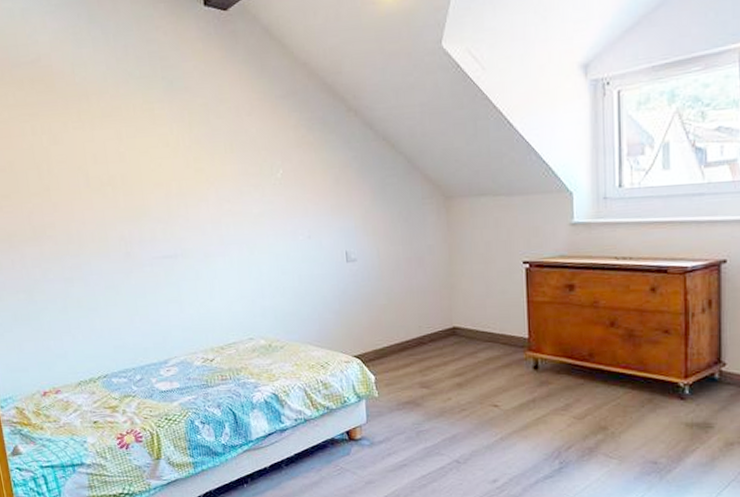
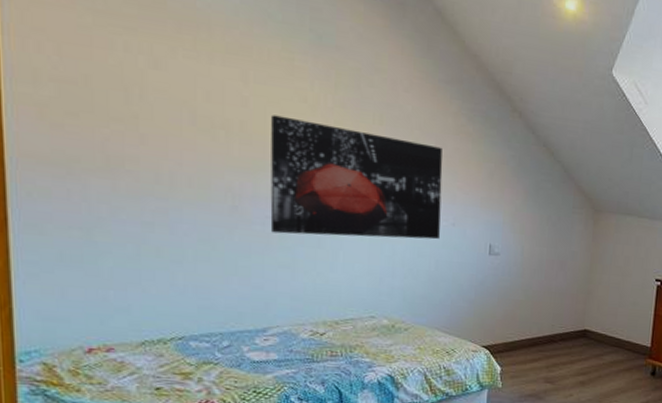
wall art: none [144,162,300,272] -> present [270,115,443,240]

